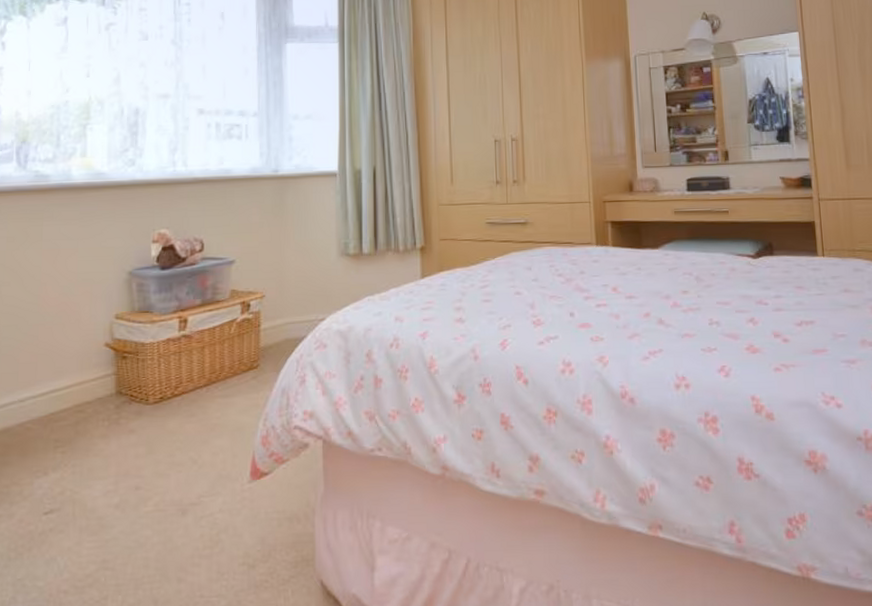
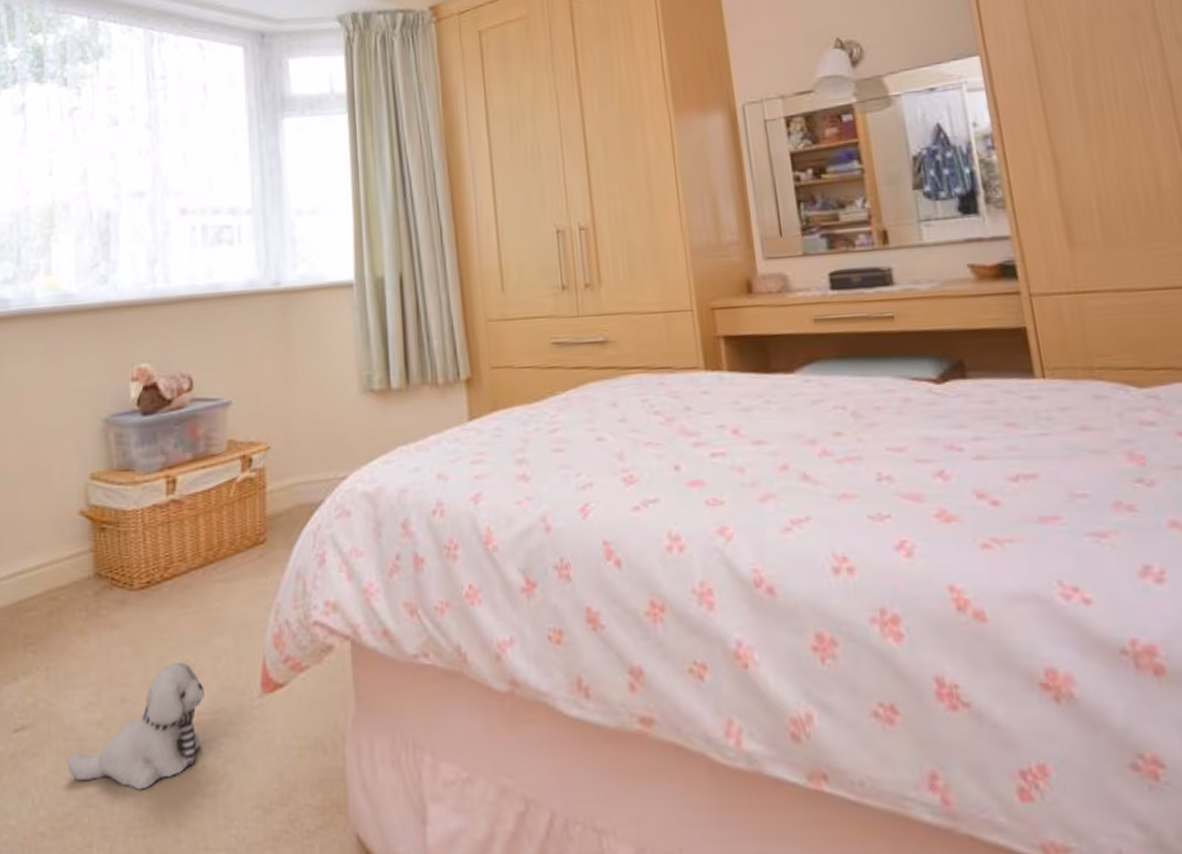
plush toy: none [88,458,204,555] -> present [67,662,204,790]

